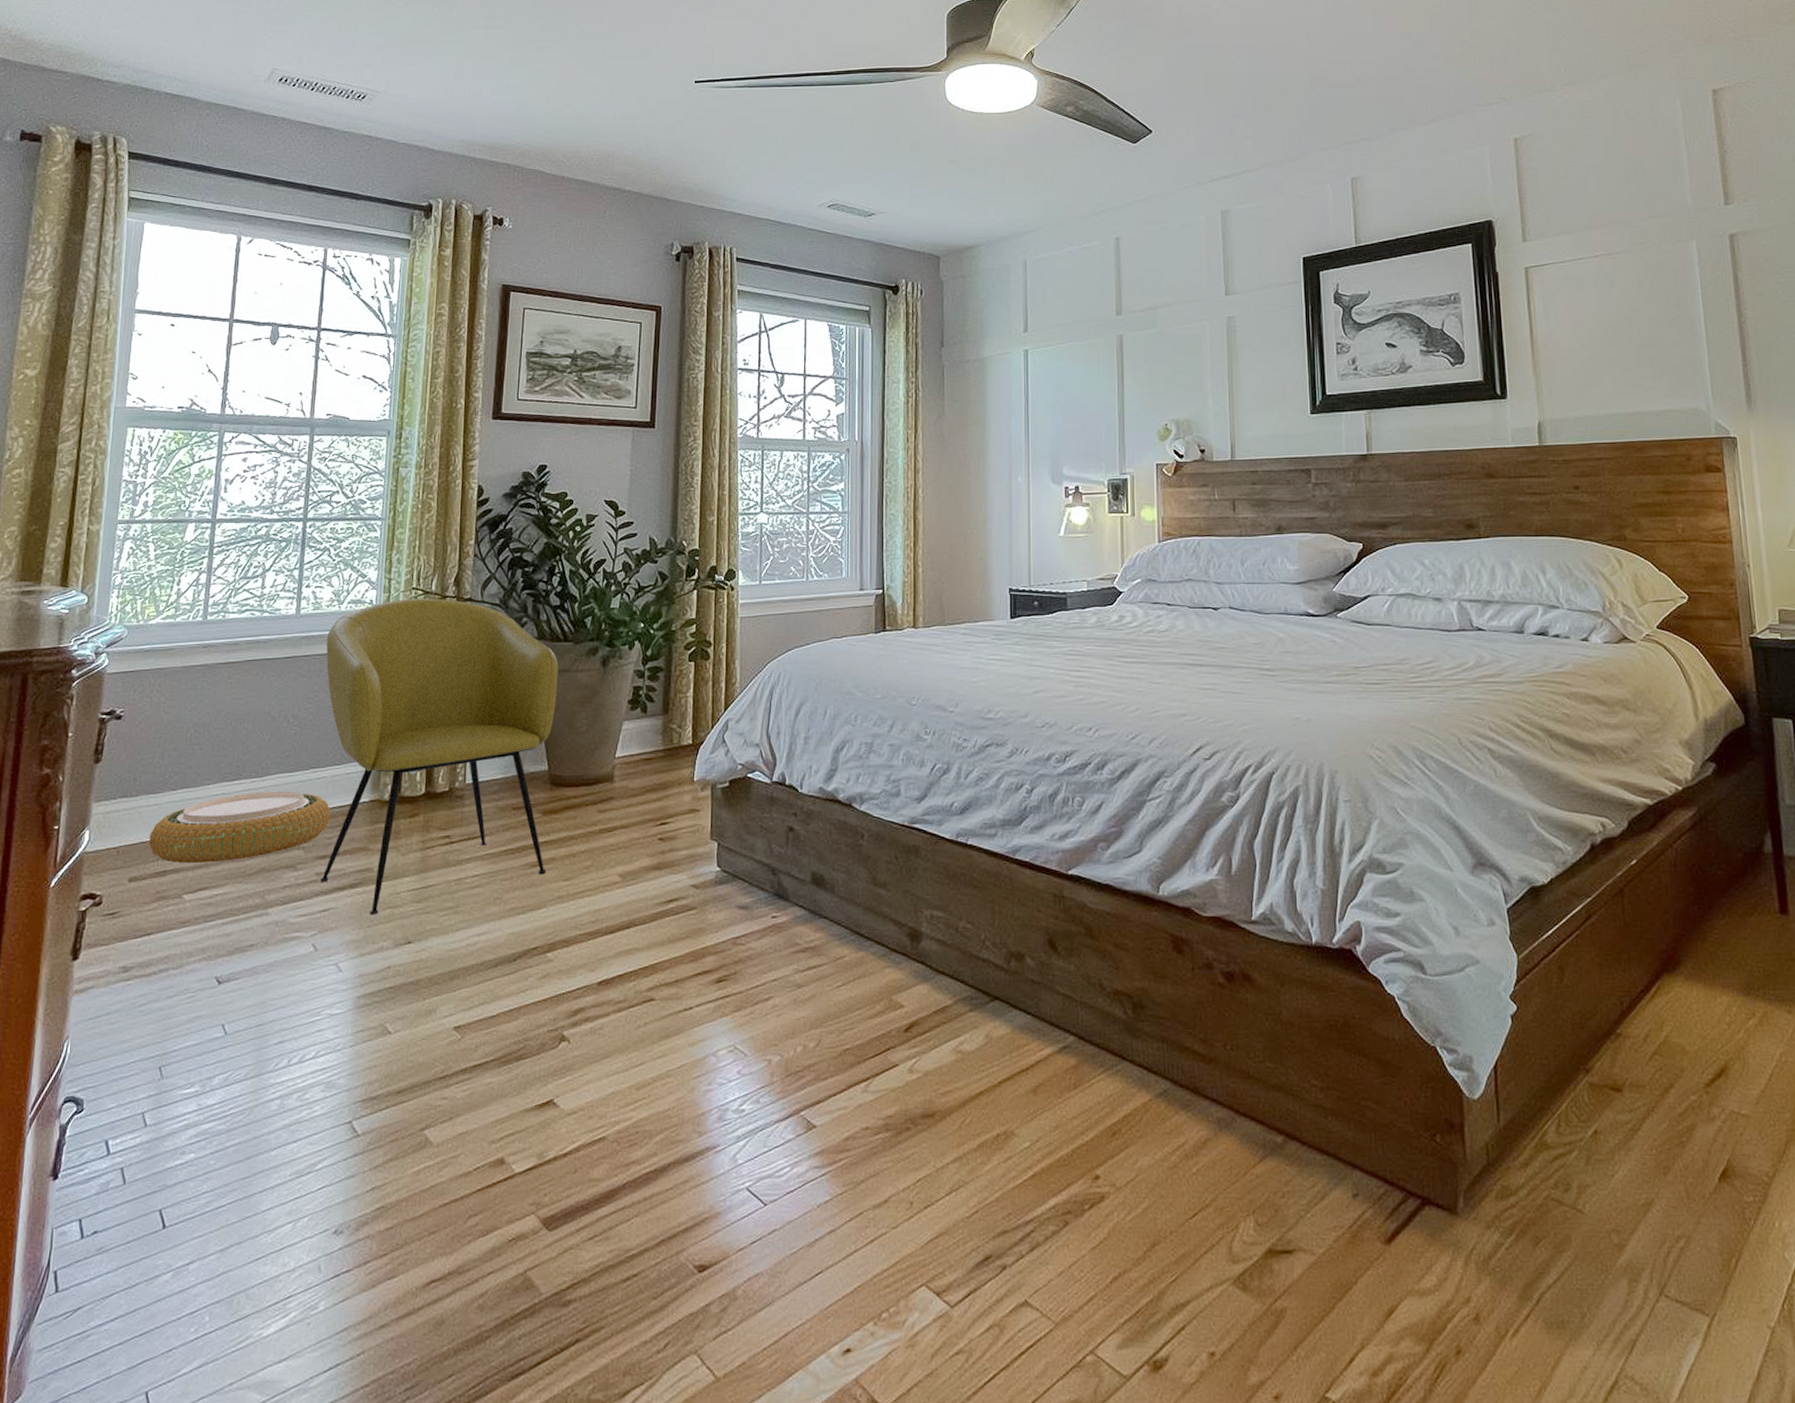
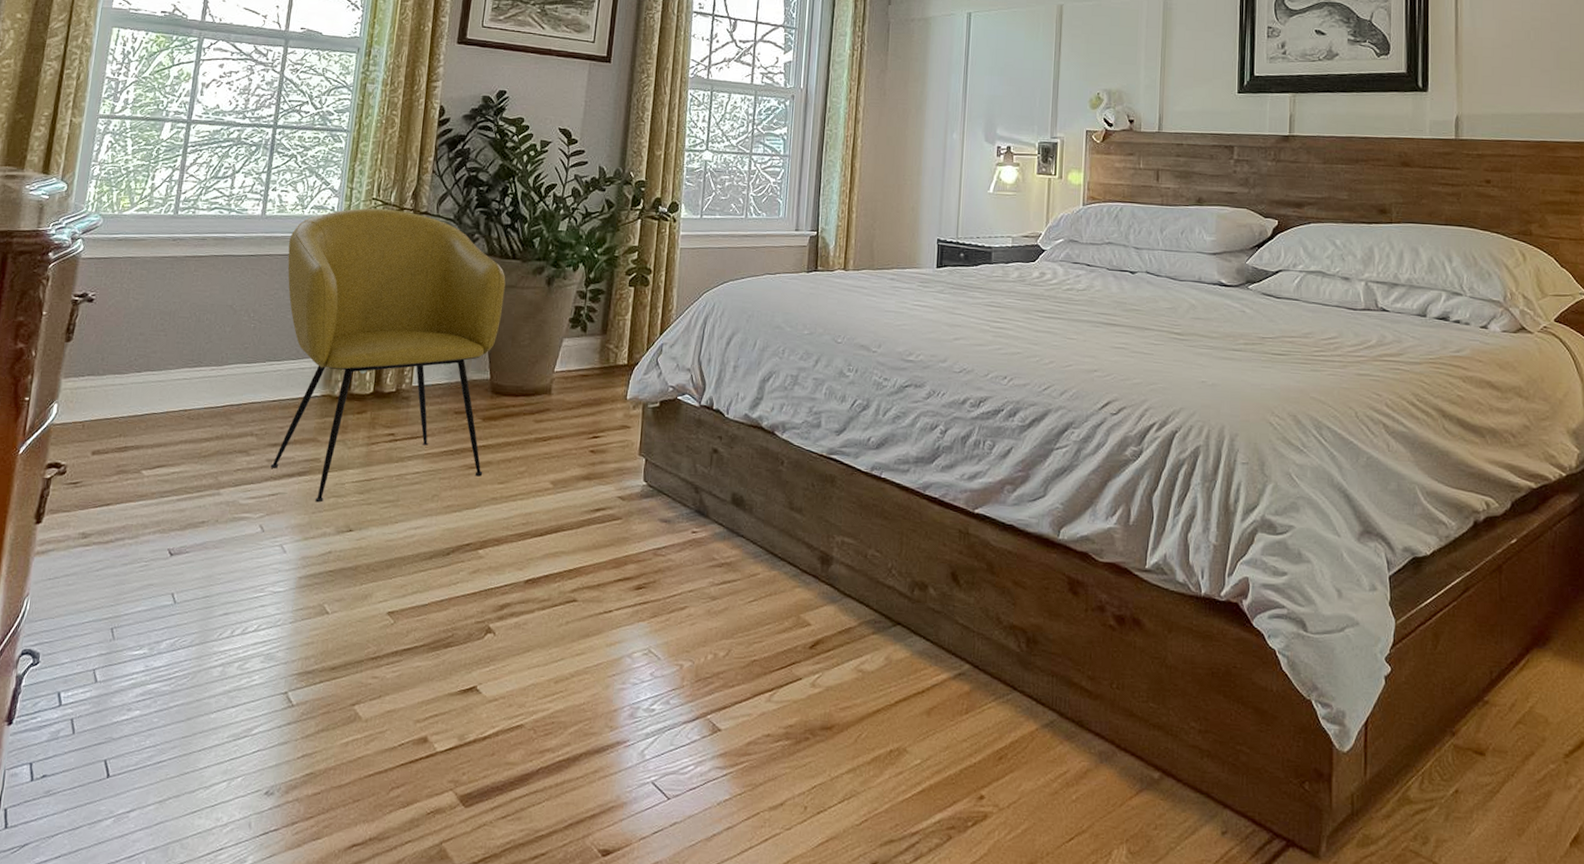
woven basket: present [148,792,331,863] -> none [112,379,284,443]

